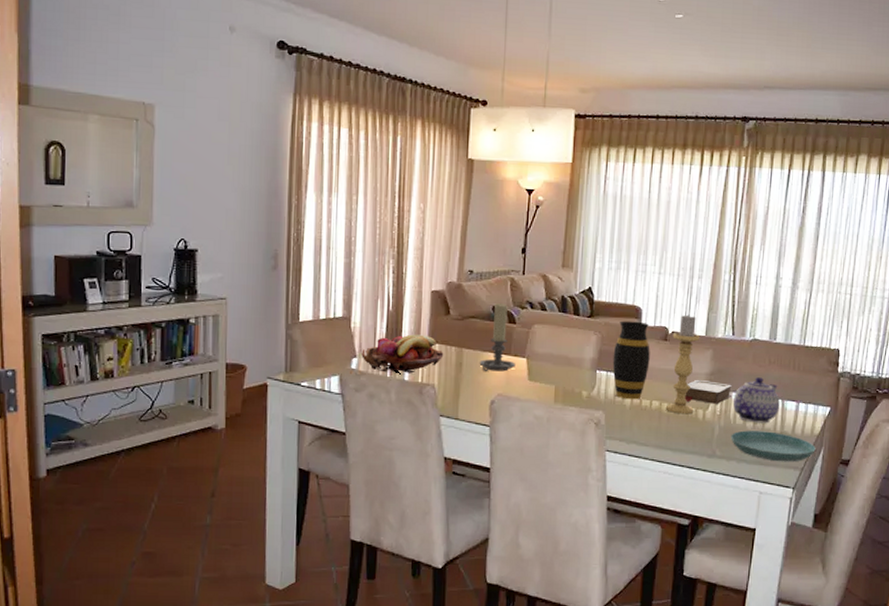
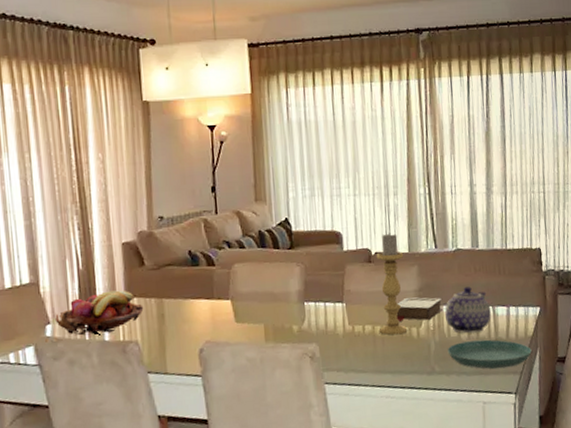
candle holder: present [479,303,516,372] -> none [182,246,220,319]
vase: present [612,320,650,400] -> none [318,246,357,328]

